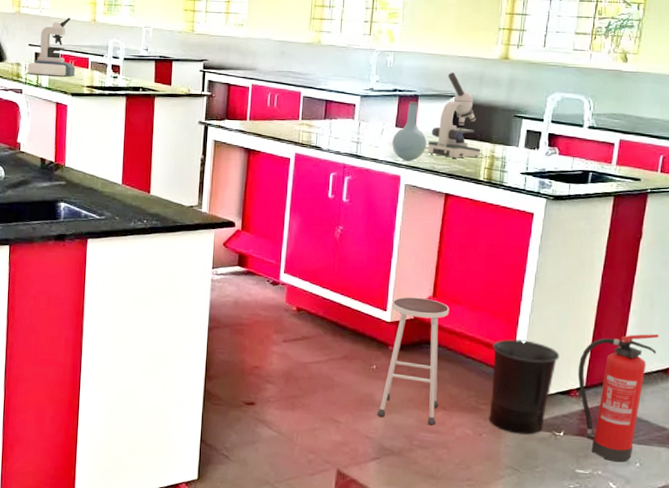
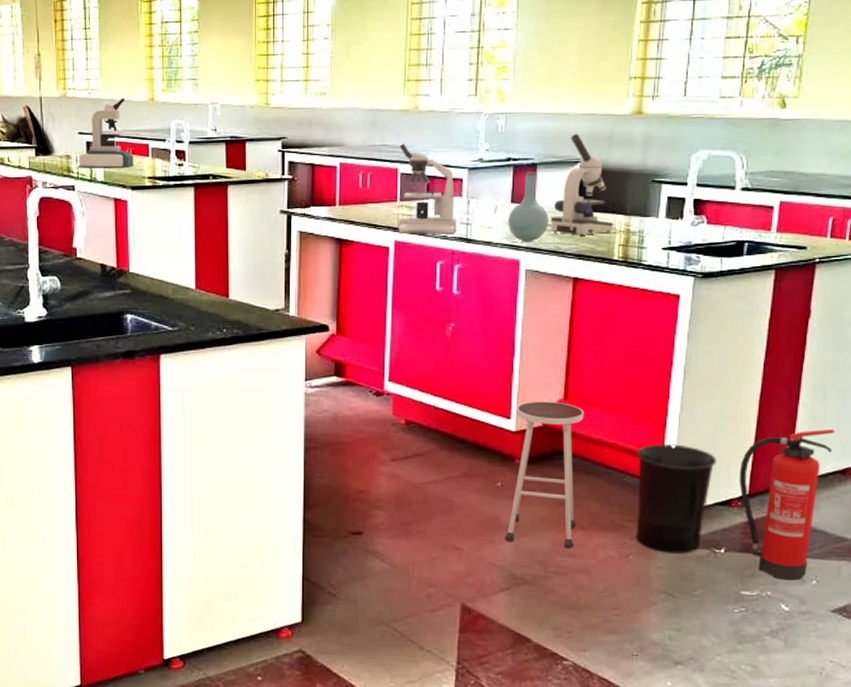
microscope: none [299,71,349,150] -> present [398,143,457,234]

